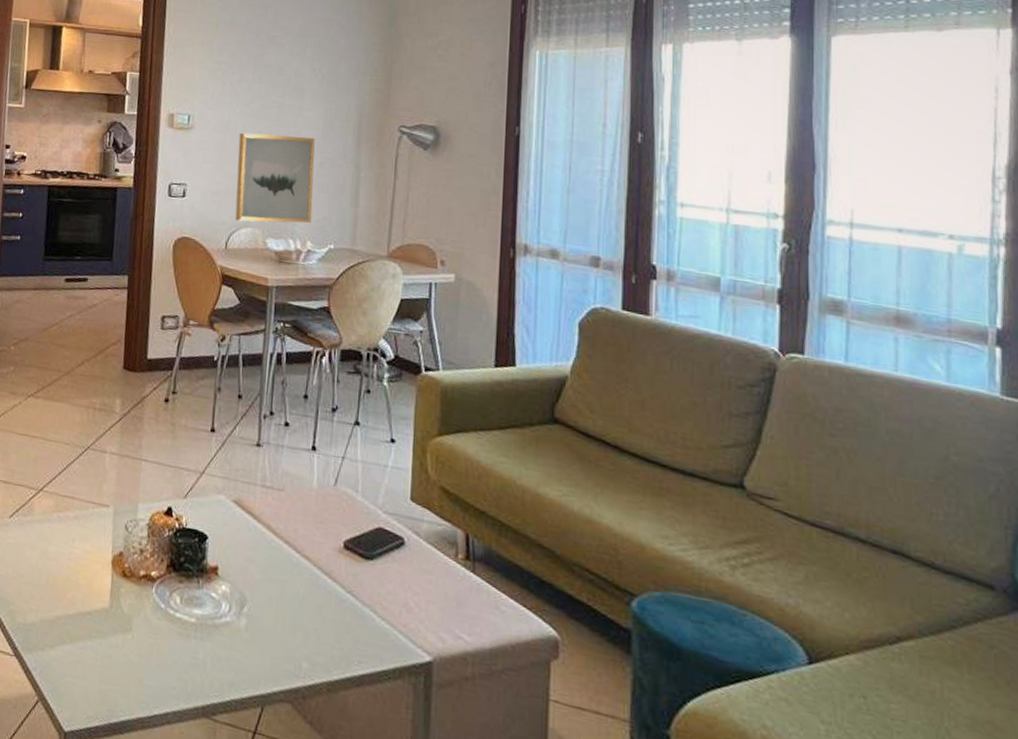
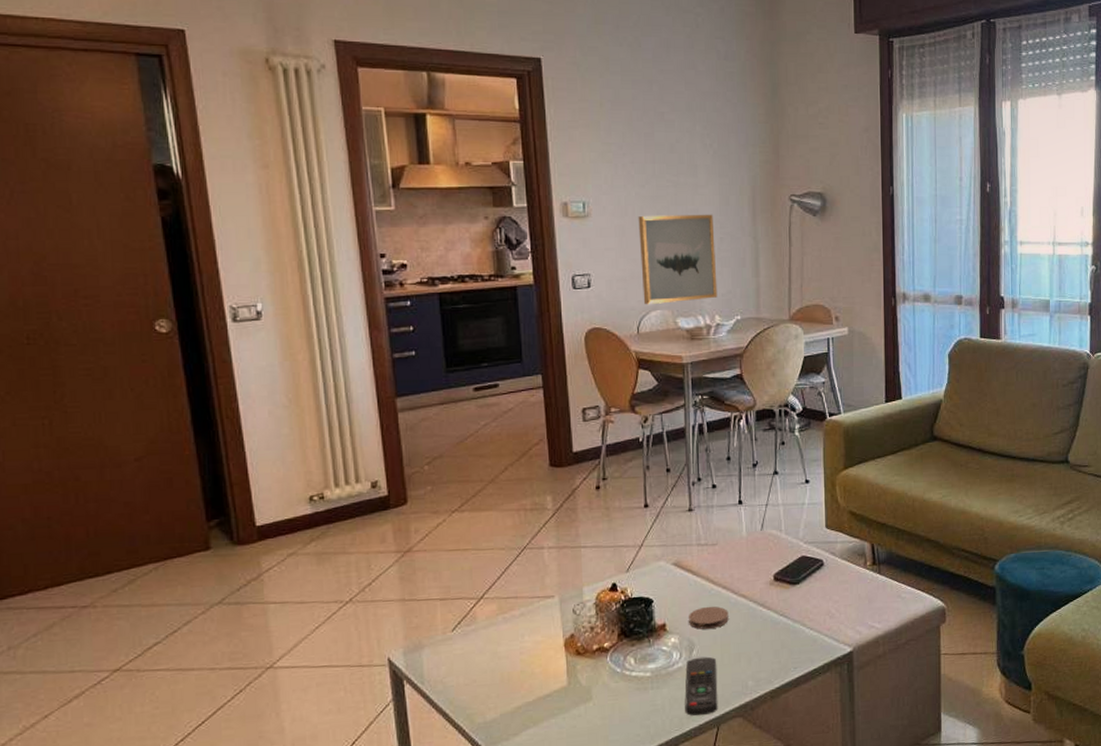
remote control: none [227,615,270,689] -> present [685,656,718,716]
coaster: none [243,558,288,588] -> present [689,606,729,630]

